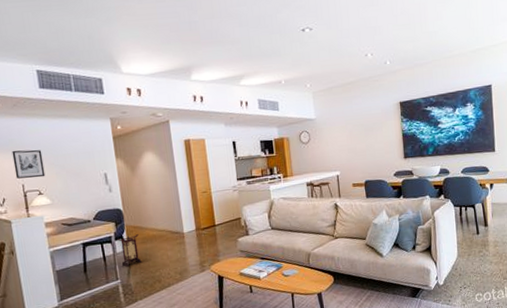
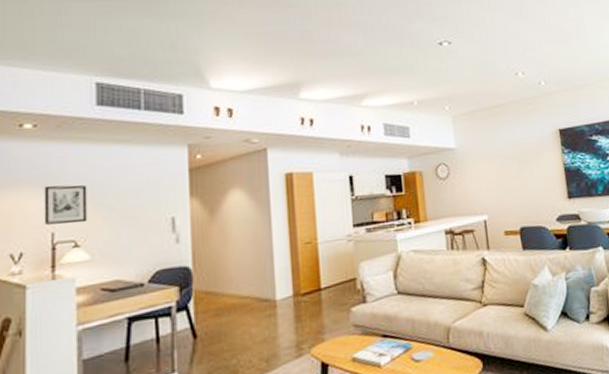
lantern: present [116,234,142,267] -> none [179,303,213,352]

